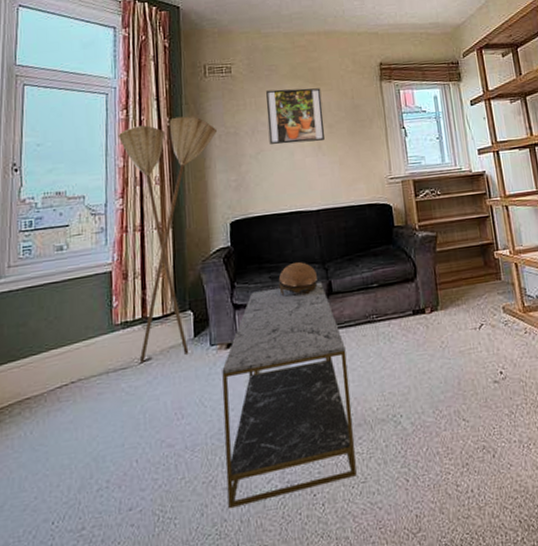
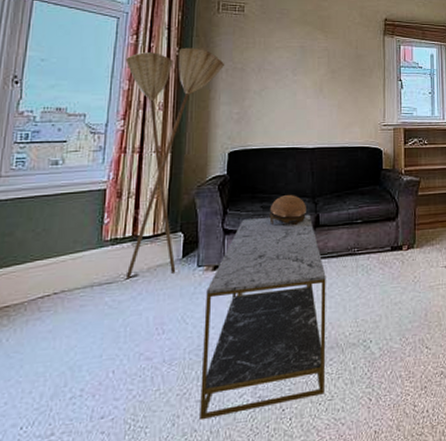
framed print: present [266,88,325,145] -> none [274,32,328,85]

